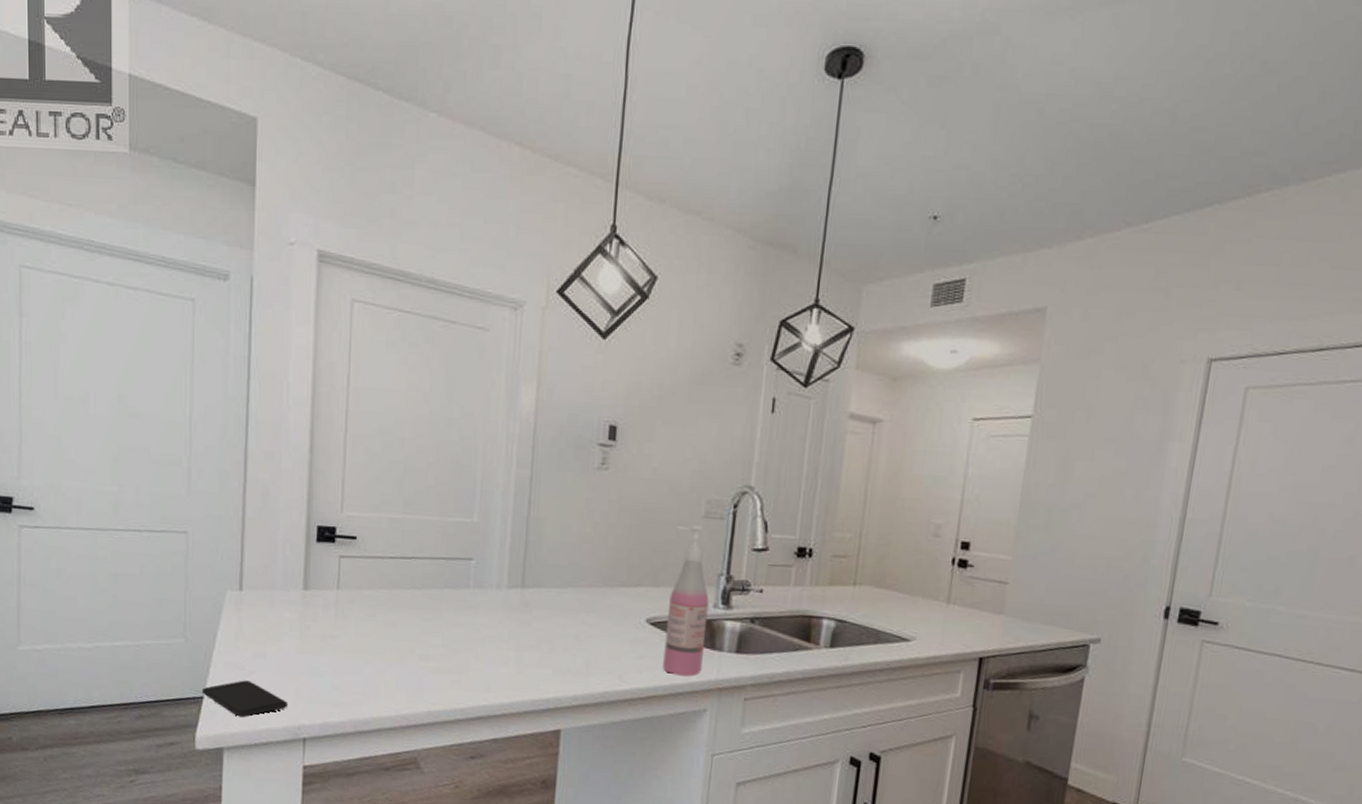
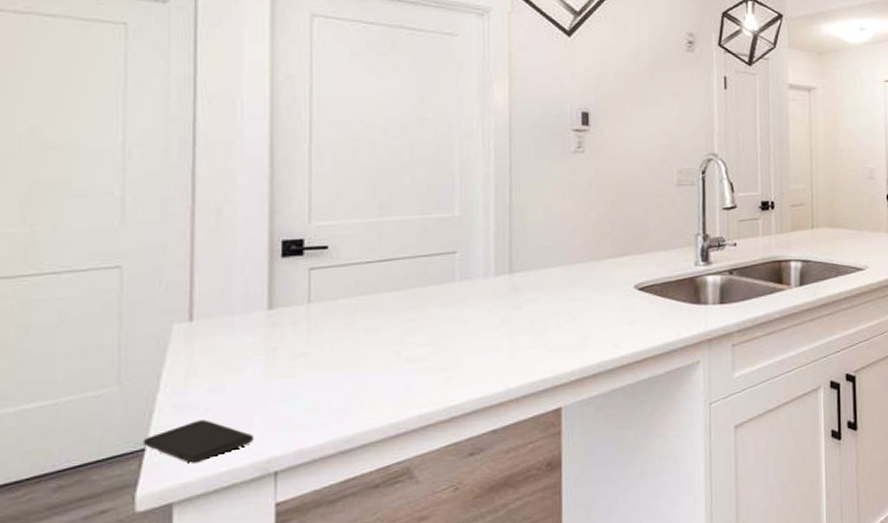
soap dispenser: present [663,524,709,677] -> none [653,193,691,334]

